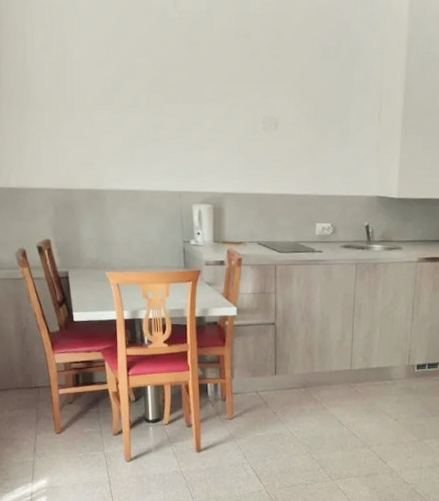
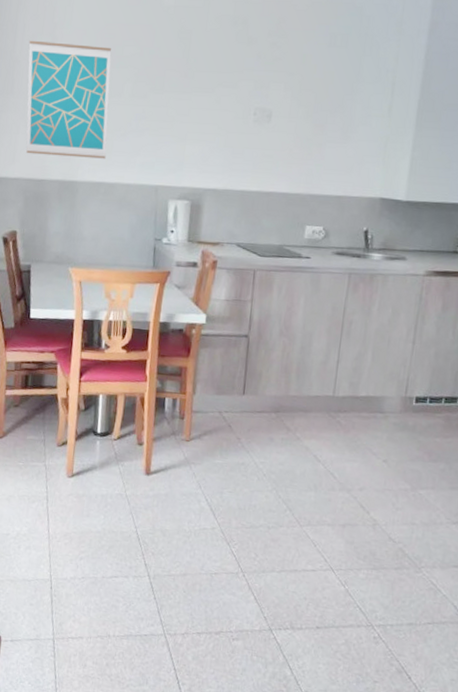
wall art: none [39,50,129,168] -> present [26,40,112,159]

